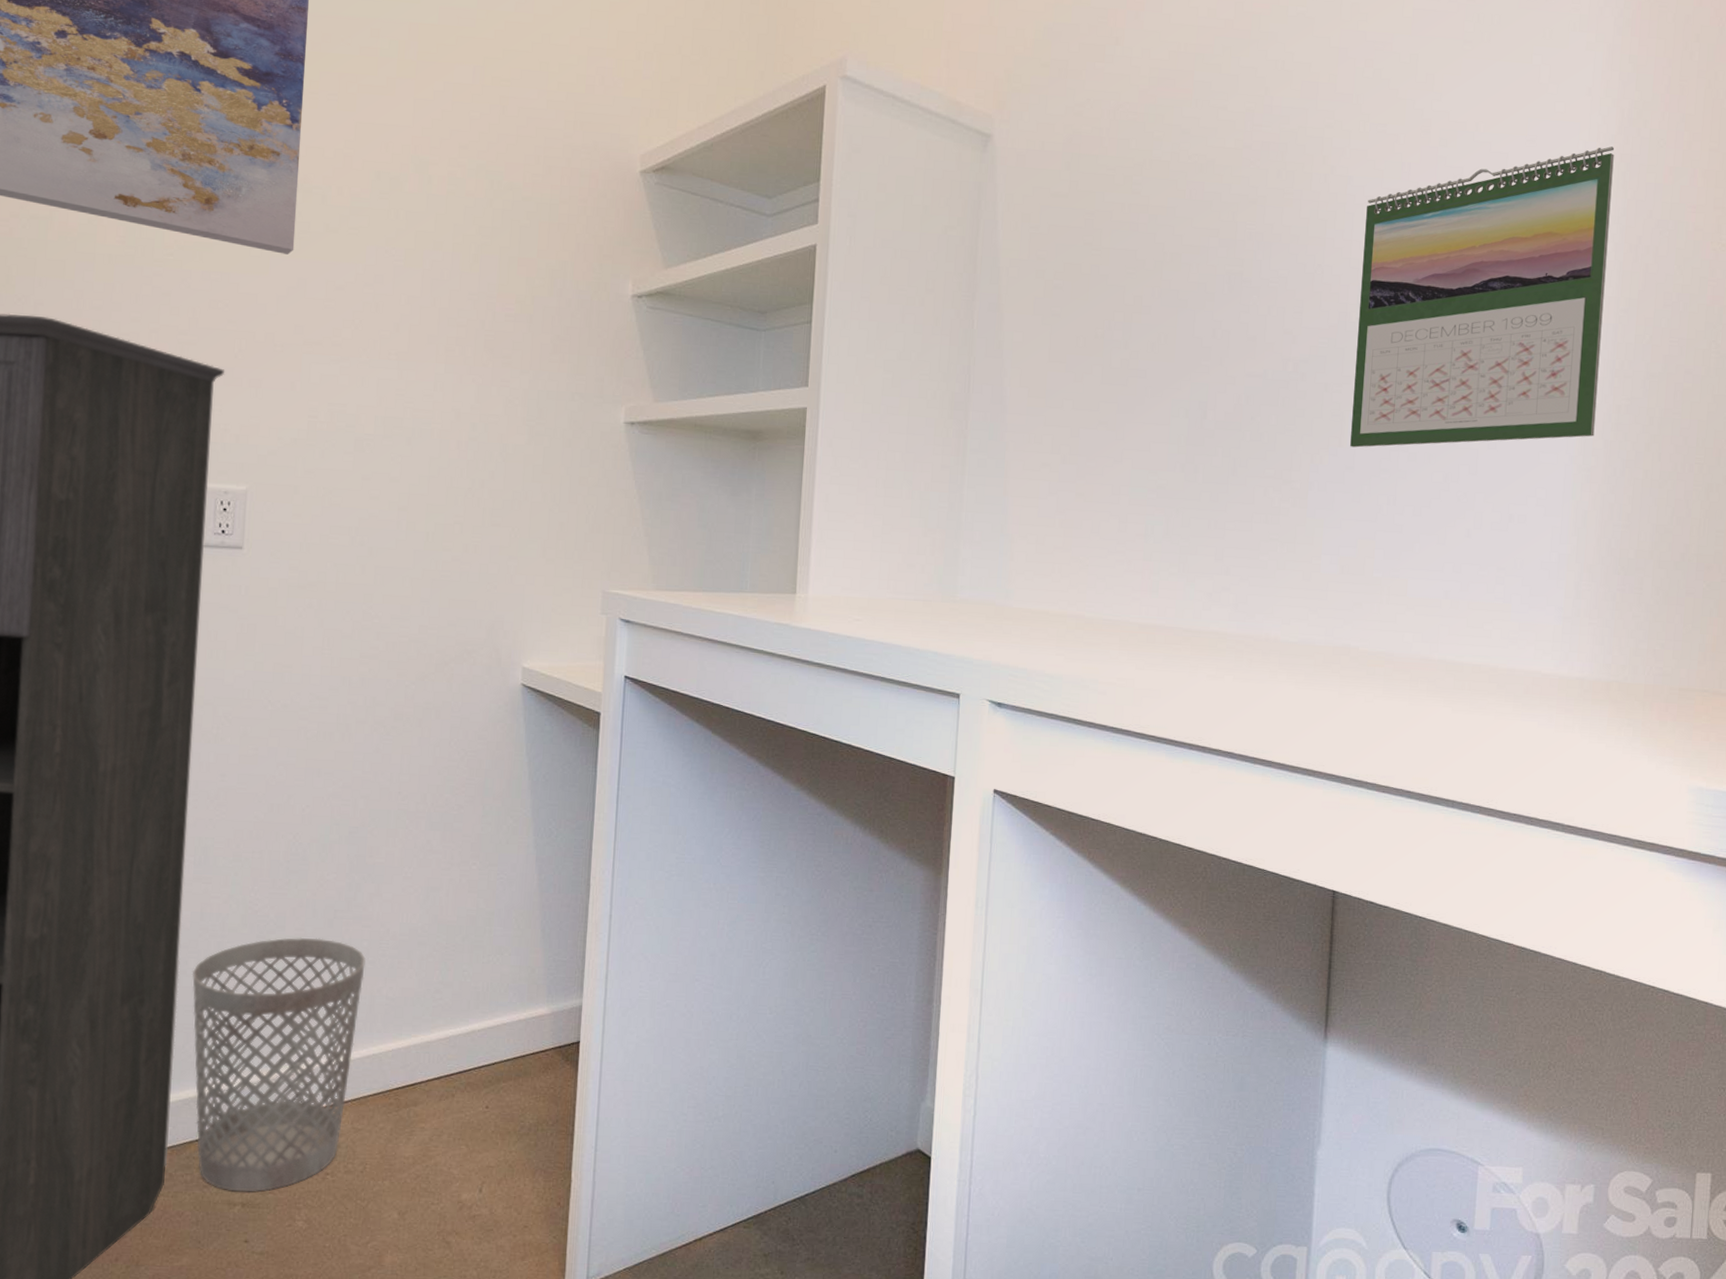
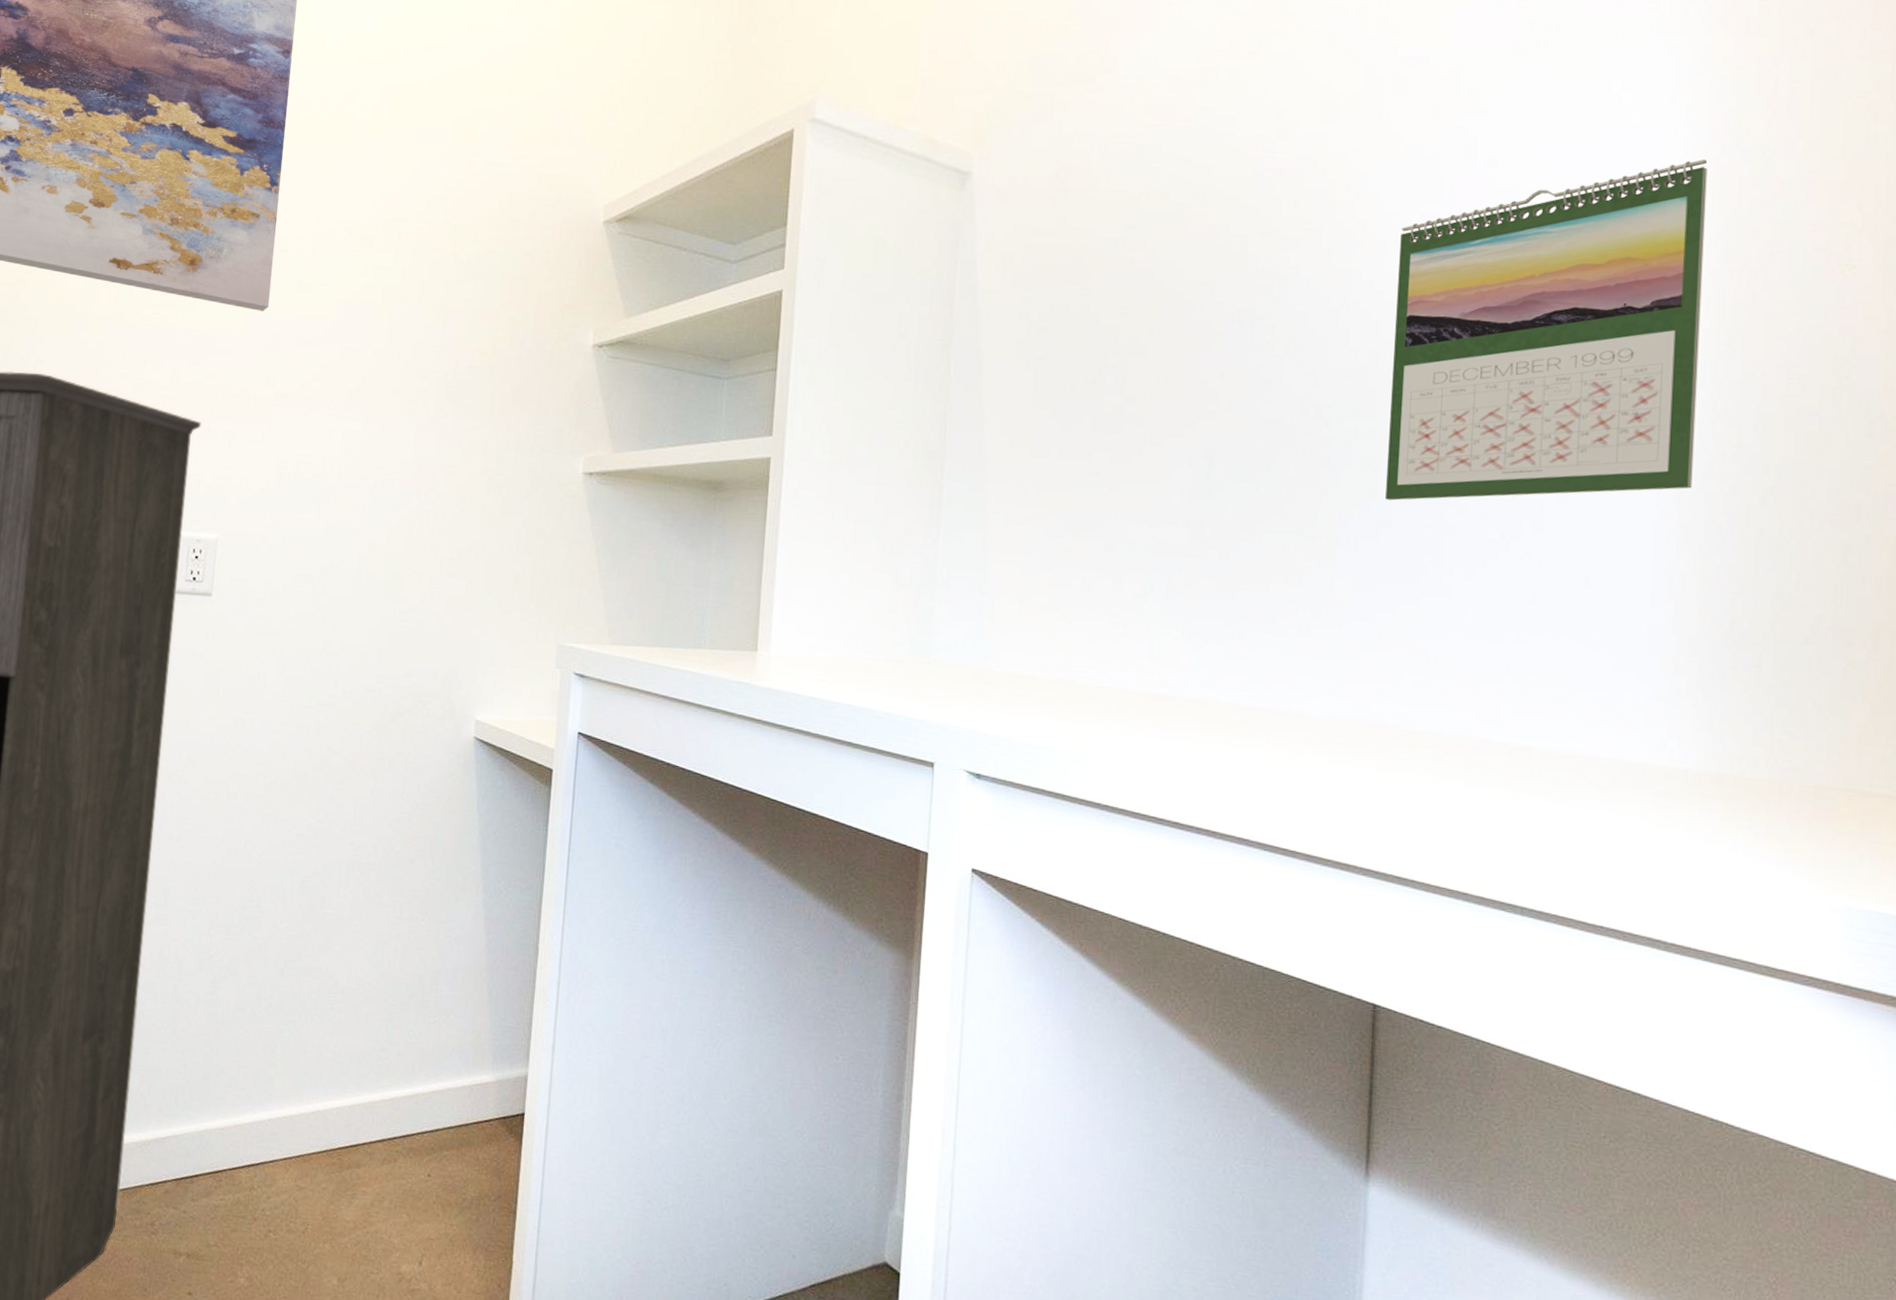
wastebasket: present [192,937,366,1192] -> none [147,985,314,1244]

